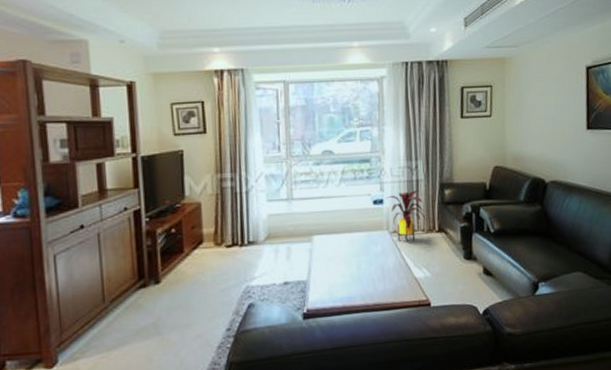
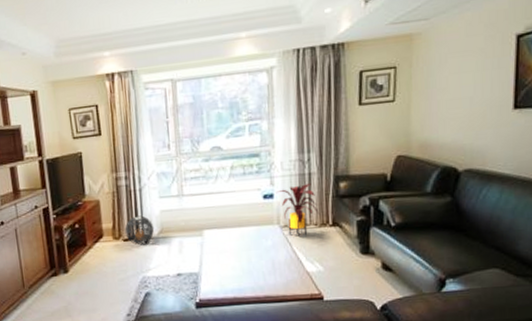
pendant lamp: none [228,220,260,251] -> present [124,215,154,244]

